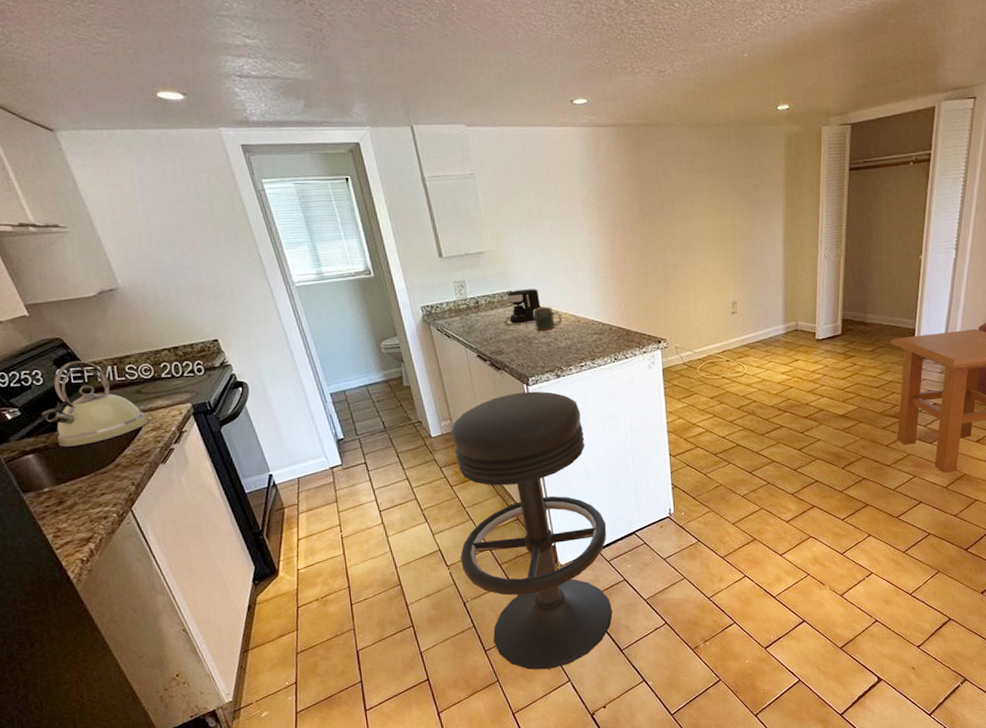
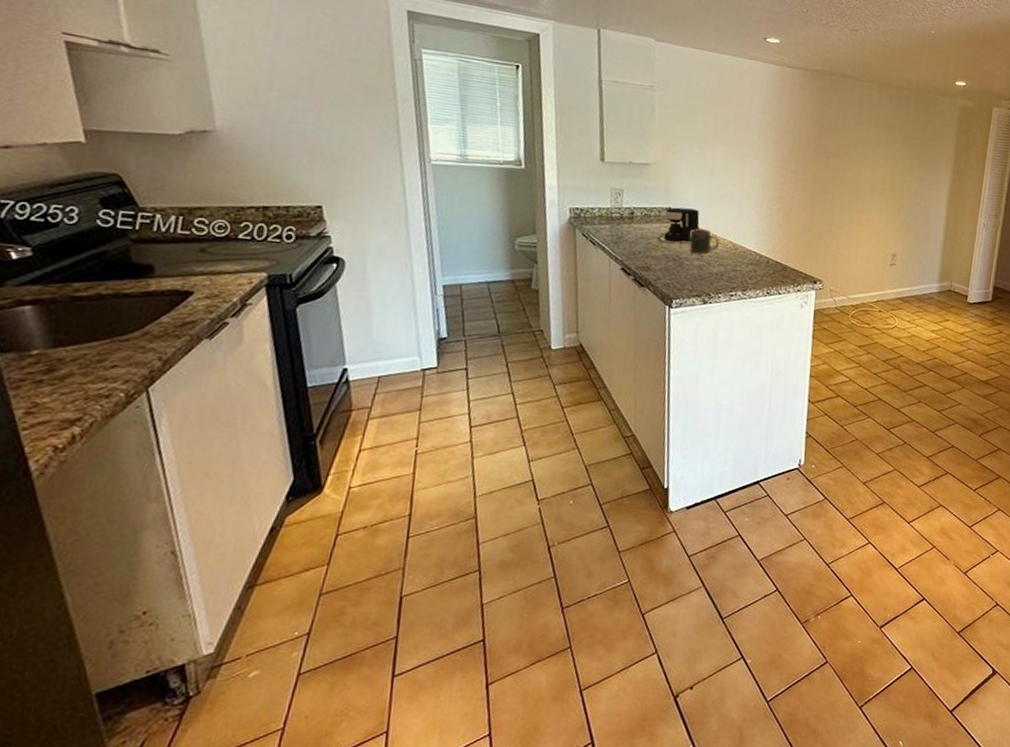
kettle: present [42,361,151,448] -> none [62,203,208,305]
bar stool: present [451,391,613,670] -> none [554,313,730,637]

